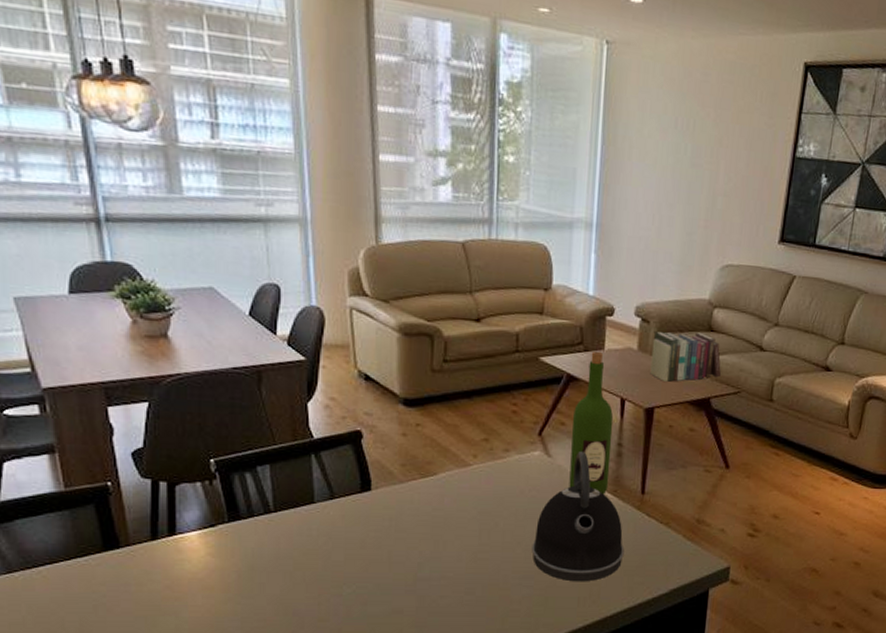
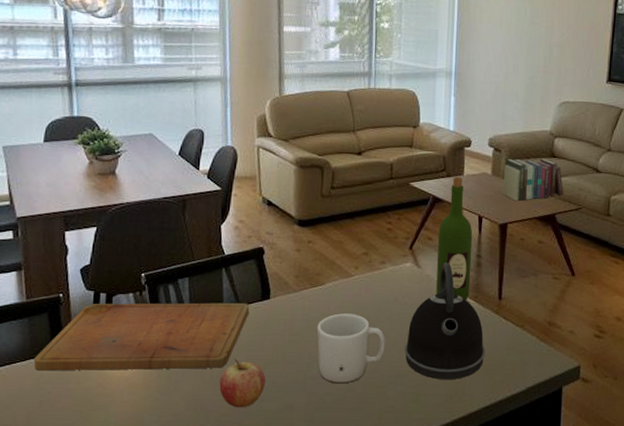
cutting board: none [81,493,347,572] -> present [33,302,250,371]
fruit: none [313,557,370,613] -> present [219,358,266,408]
mug: none [428,508,511,586] -> present [316,313,386,384]

